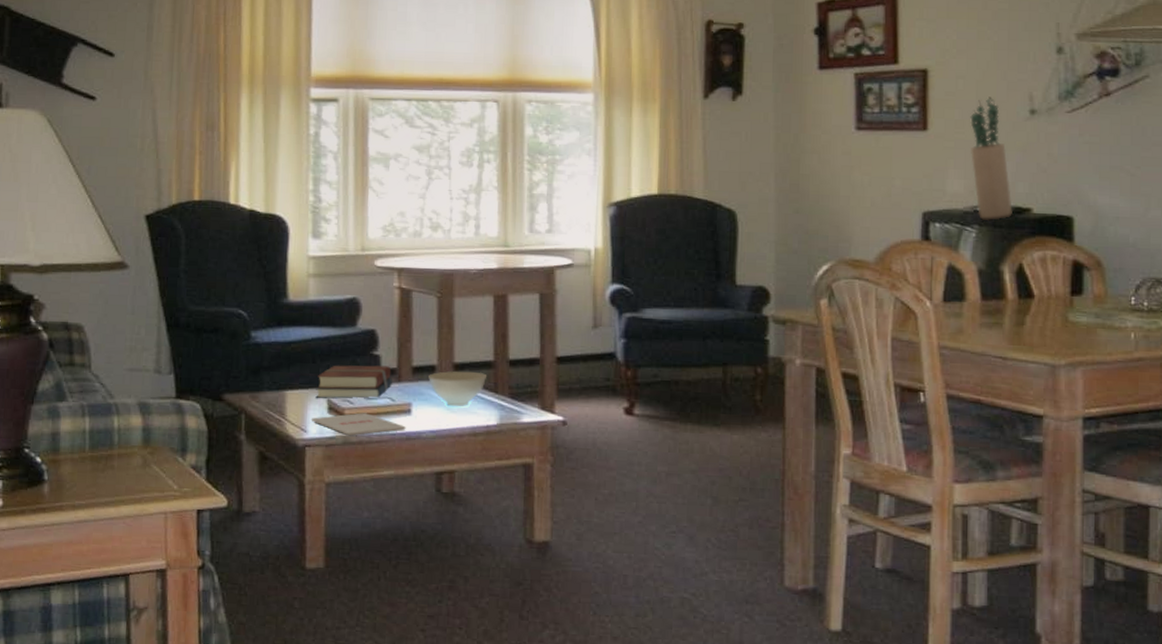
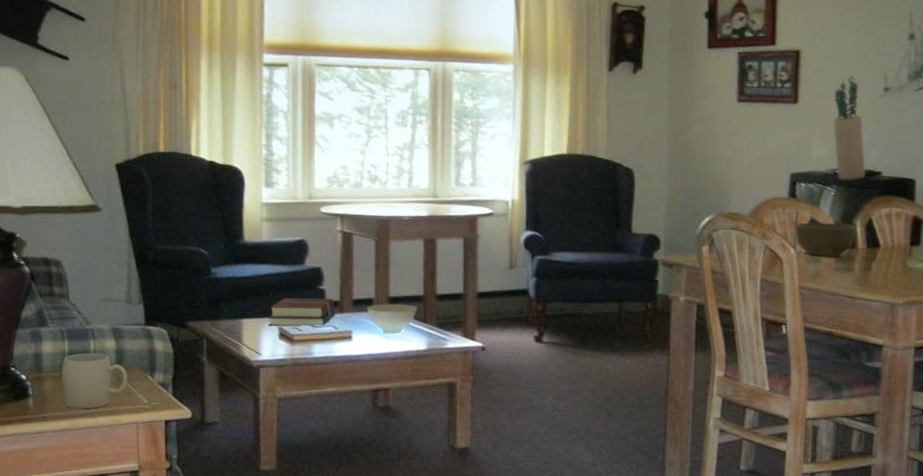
mug: none [80,431,156,497] -> present [61,353,128,409]
magazine: present [311,413,406,436] -> none [264,338,347,359]
bowl: none [929,269,1005,312] -> present [794,222,857,258]

